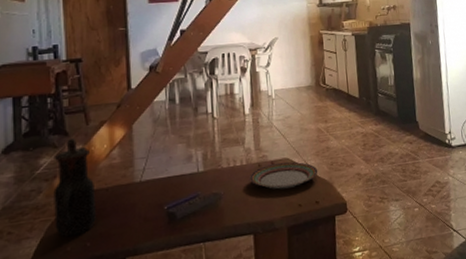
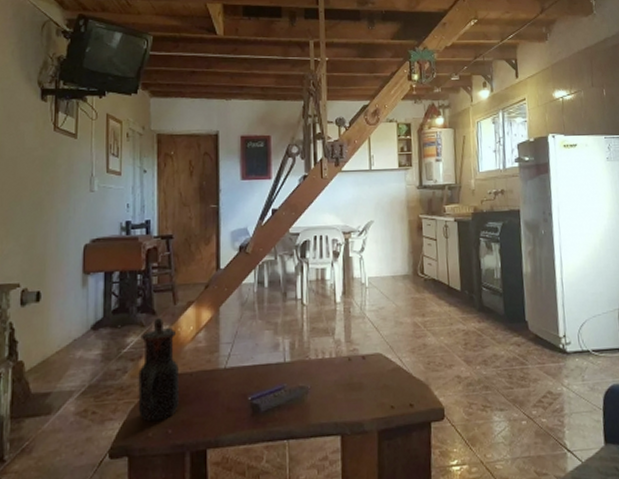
plate: present [250,162,318,190] -> none [339,358,414,388]

